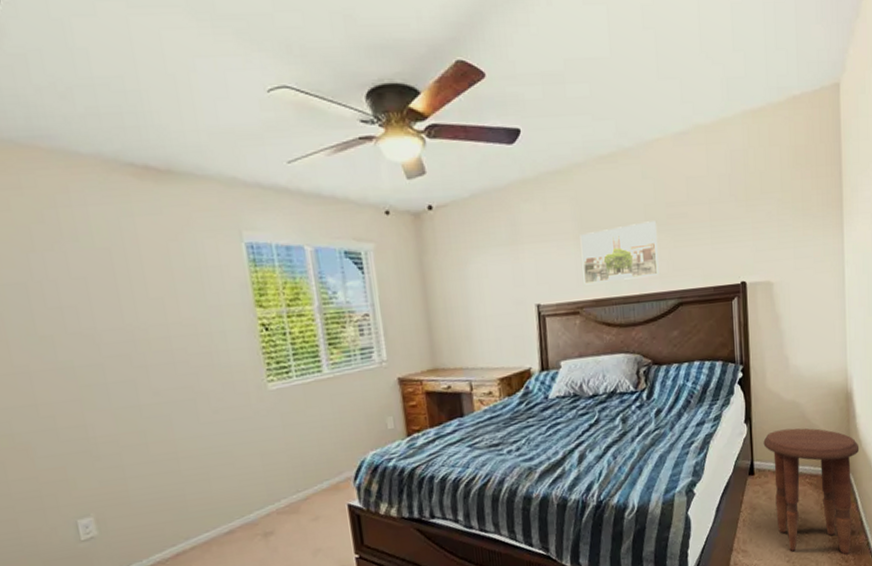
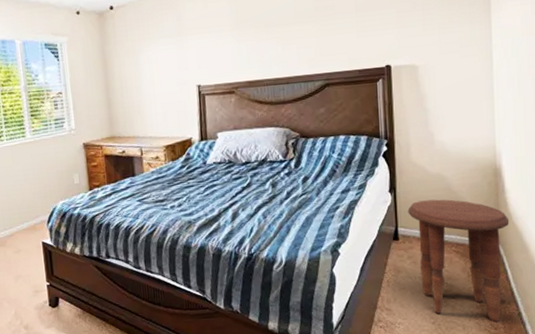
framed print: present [580,221,659,285] -> none [236,13,307,69]

